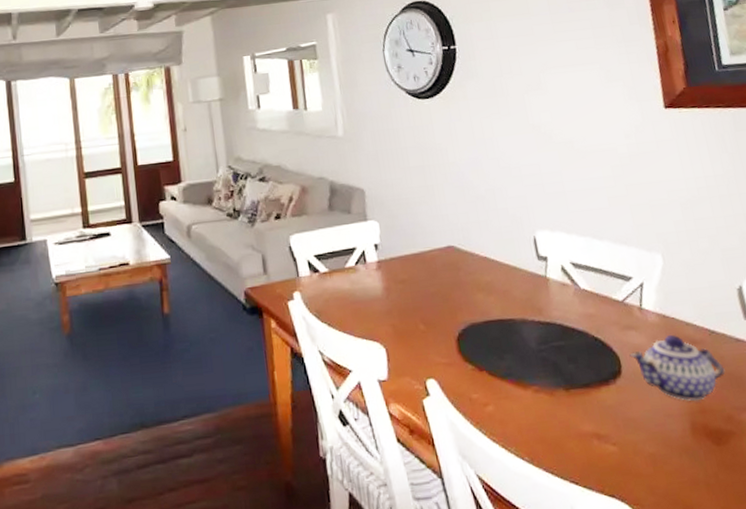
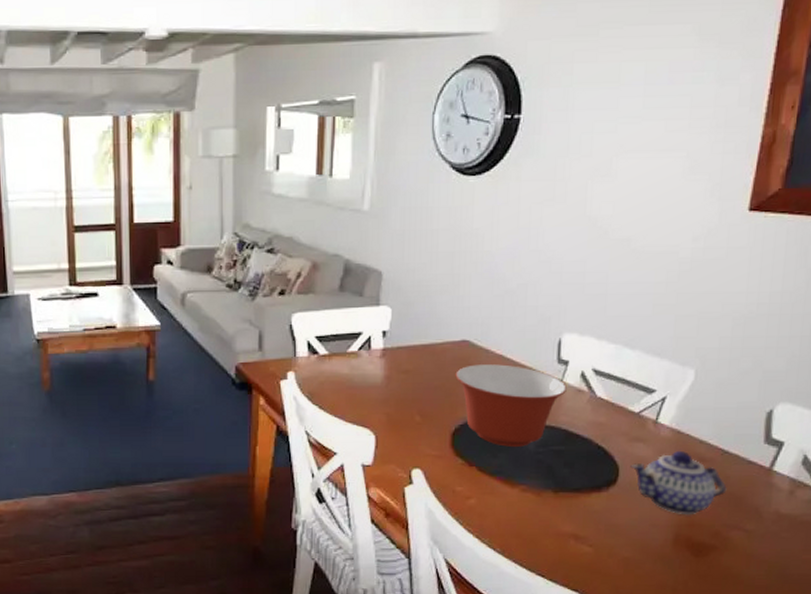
mixing bowl: none [448,266,552,348] -> present [455,364,567,447]

